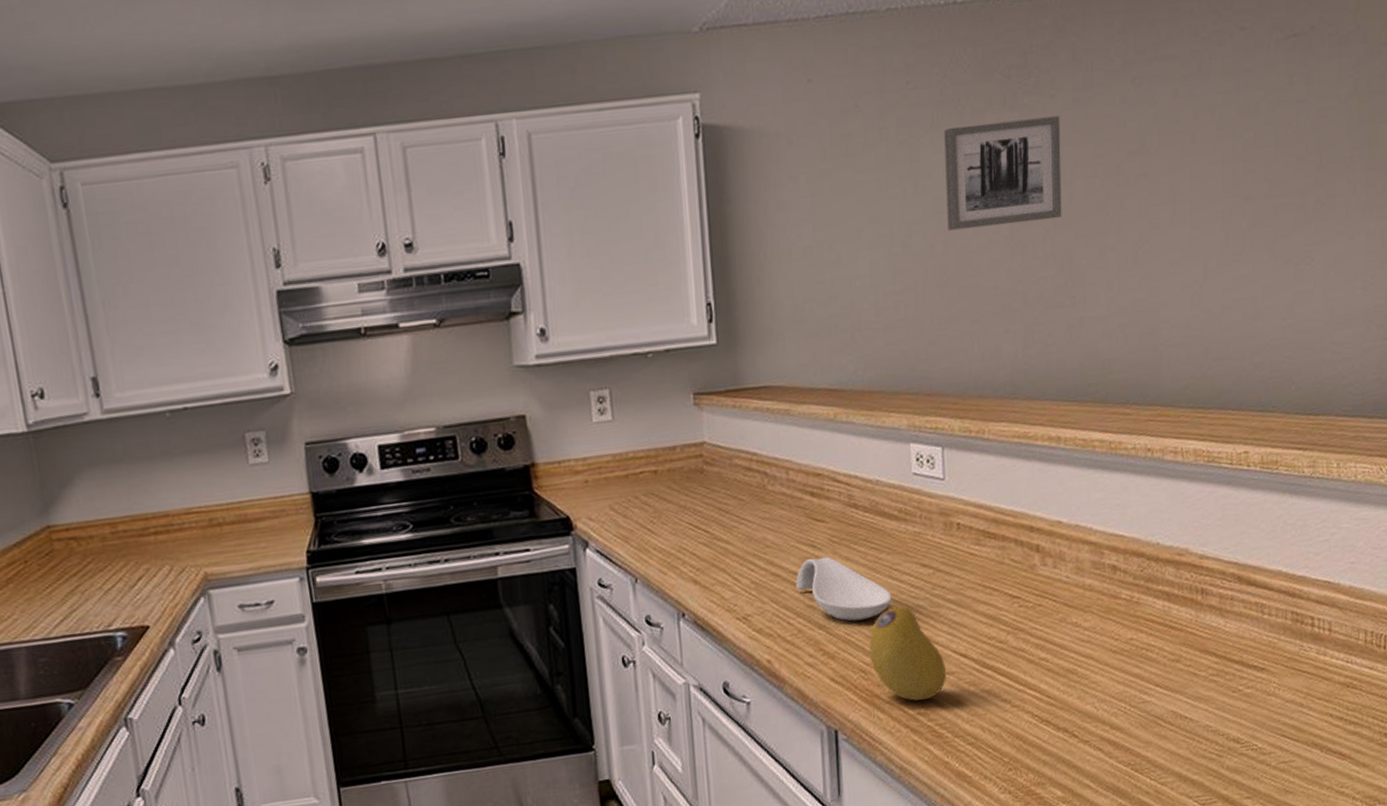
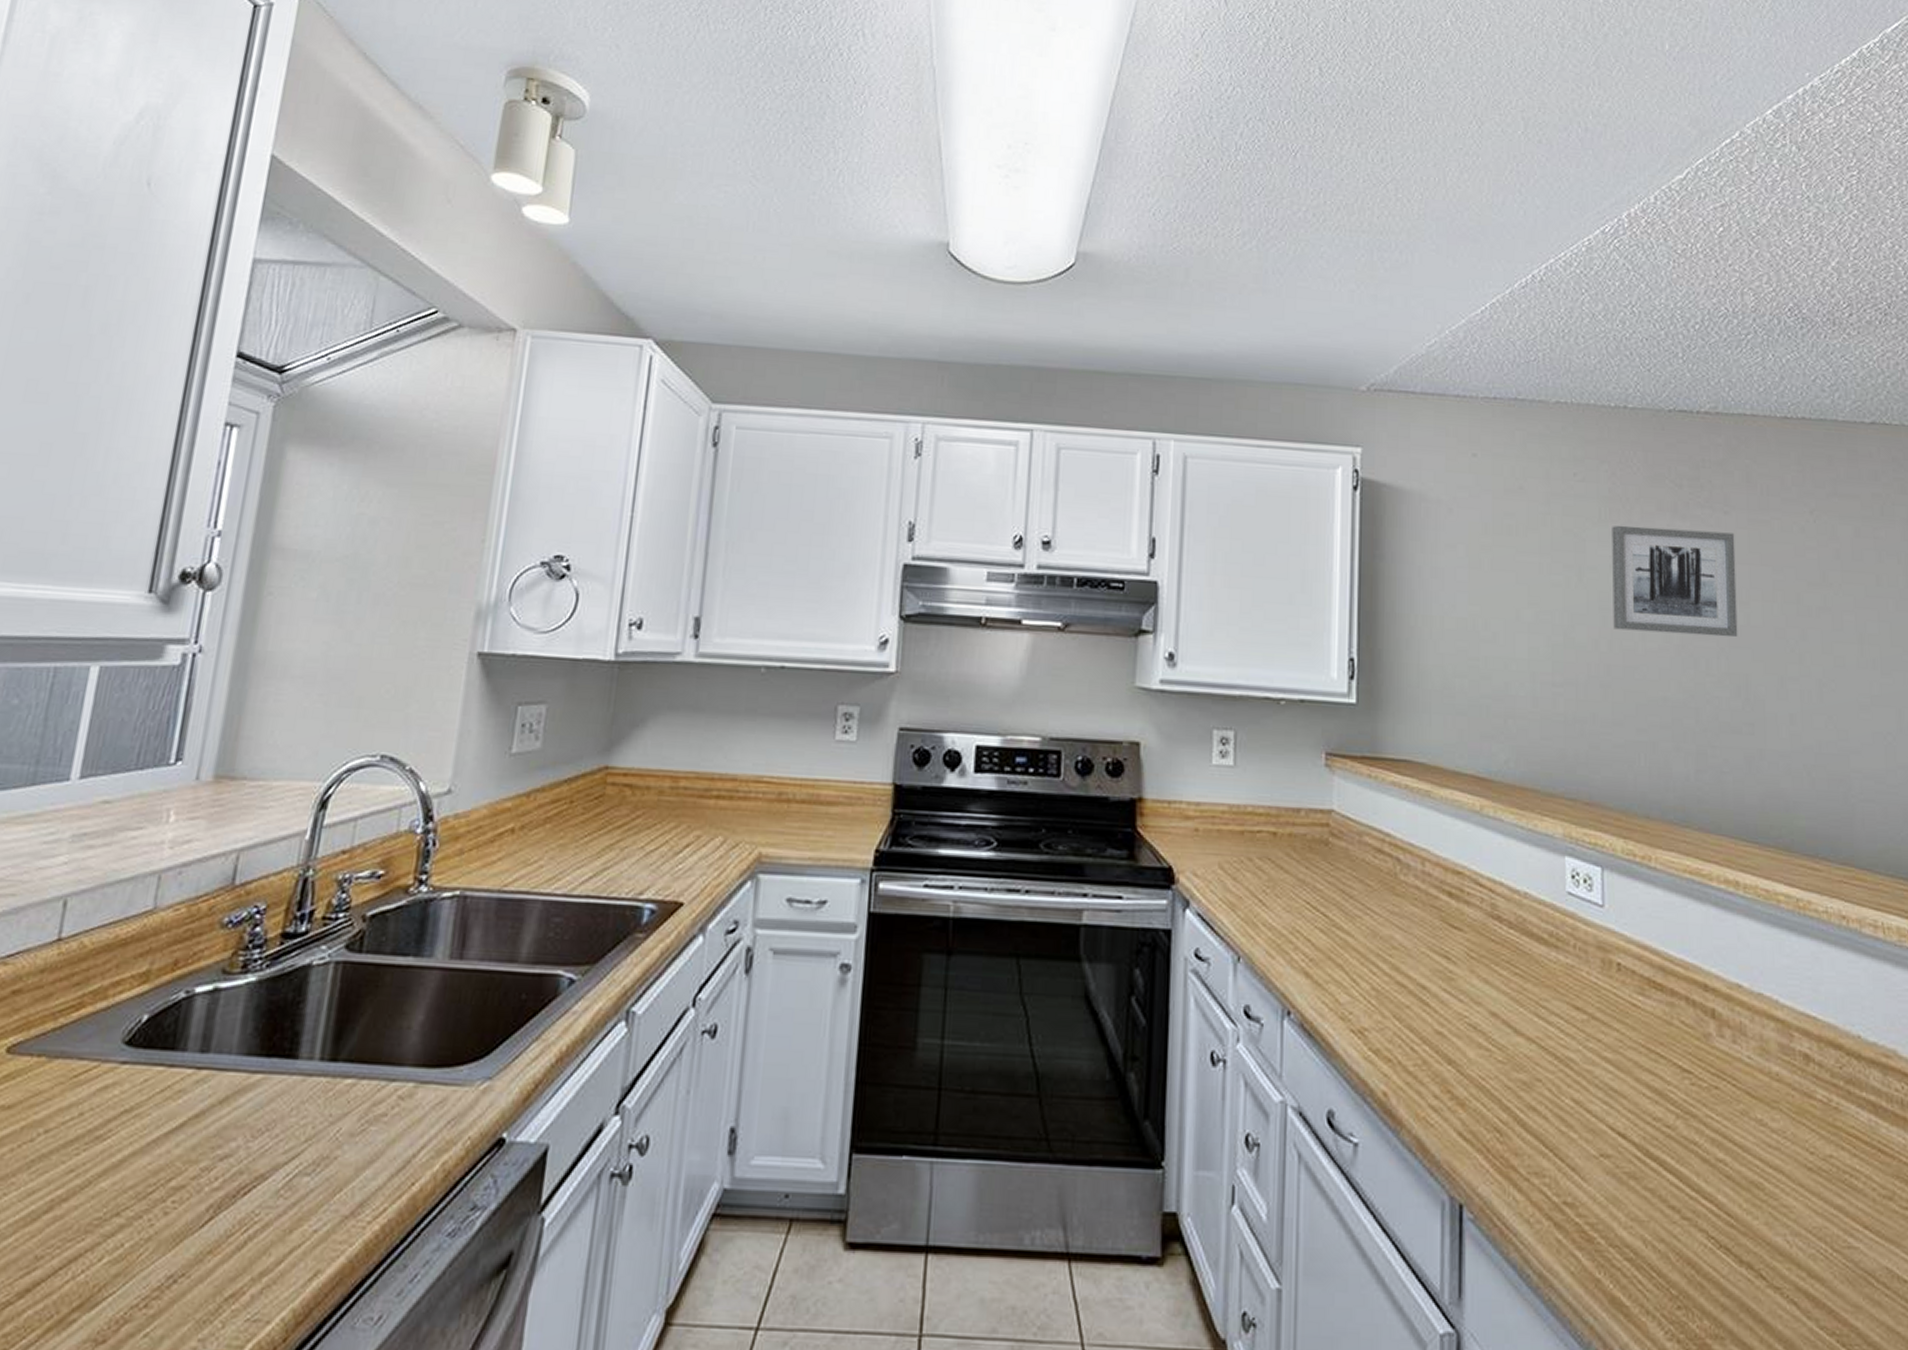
spoon rest: present [796,557,892,622] -> none [1424,972,1537,1063]
fruit: present [869,605,947,701] -> none [1507,1053,1601,1185]

